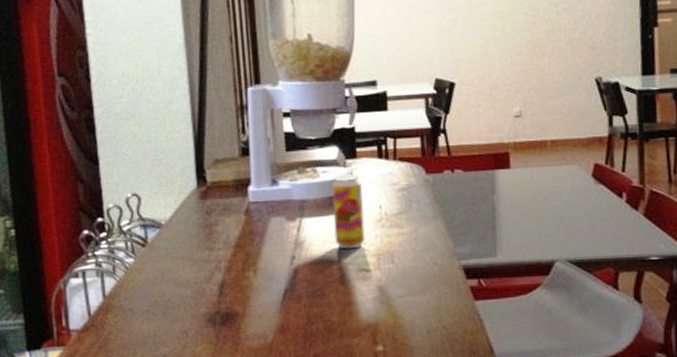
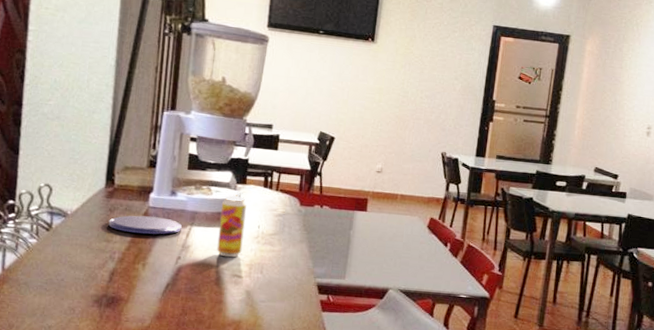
saucer: none [208,213,290,236] -> present [108,215,182,235]

